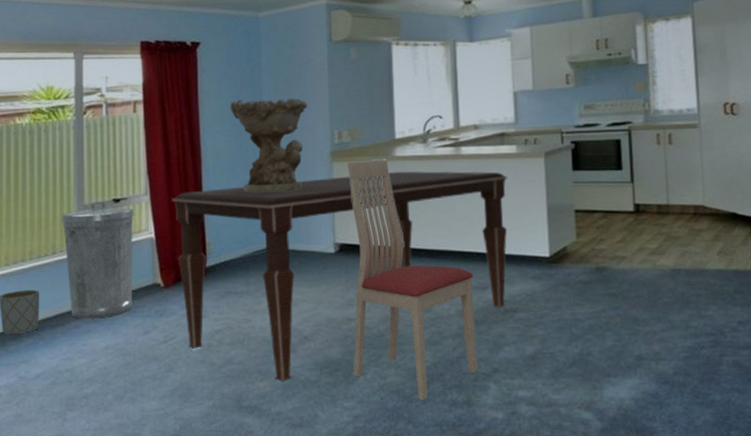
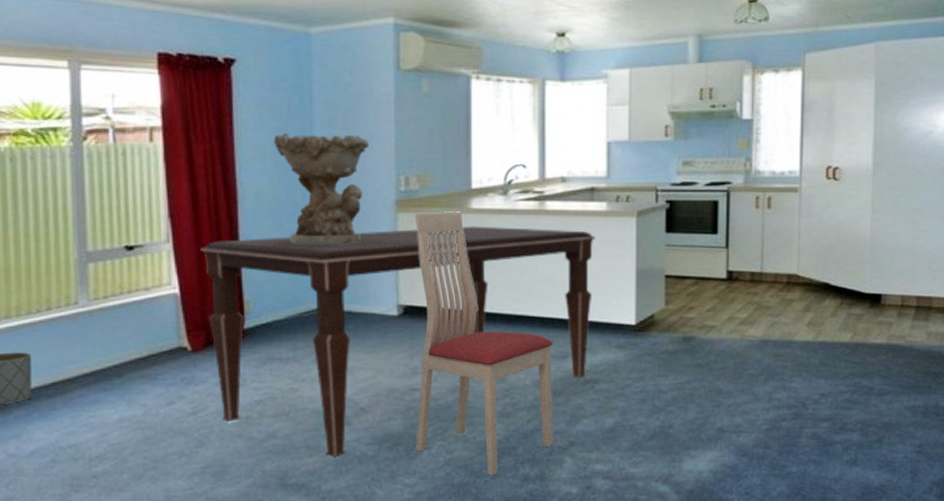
trash can: present [61,201,135,319] -> none [57,248,153,387]

